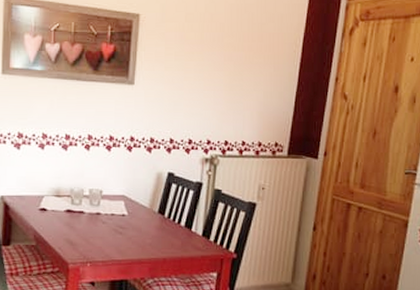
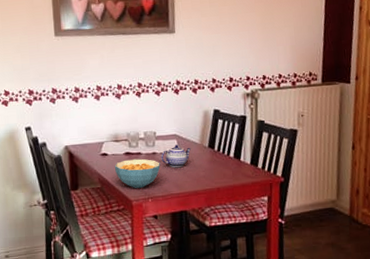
cereal bowl: none [52,218,104,251] -> present [114,158,160,189]
teapot: none [105,206,140,232] -> present [161,144,192,168]

